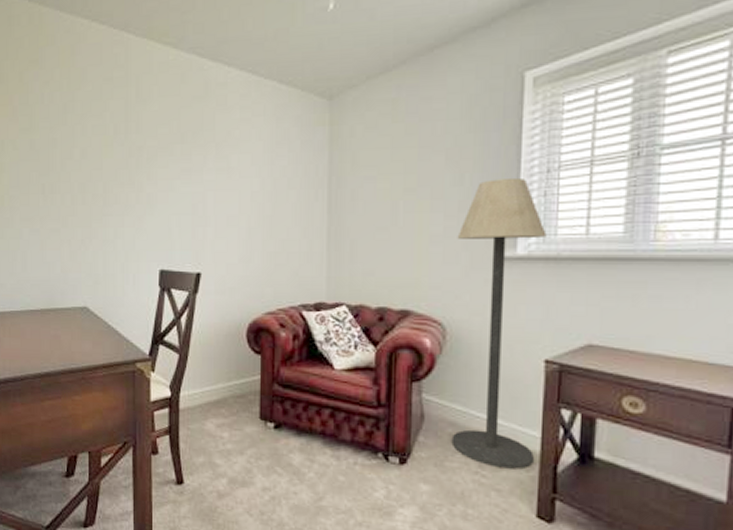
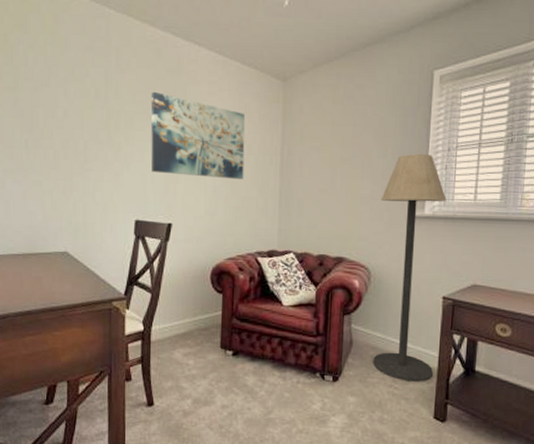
wall art: none [175,122,285,219] -> present [150,91,245,180]

